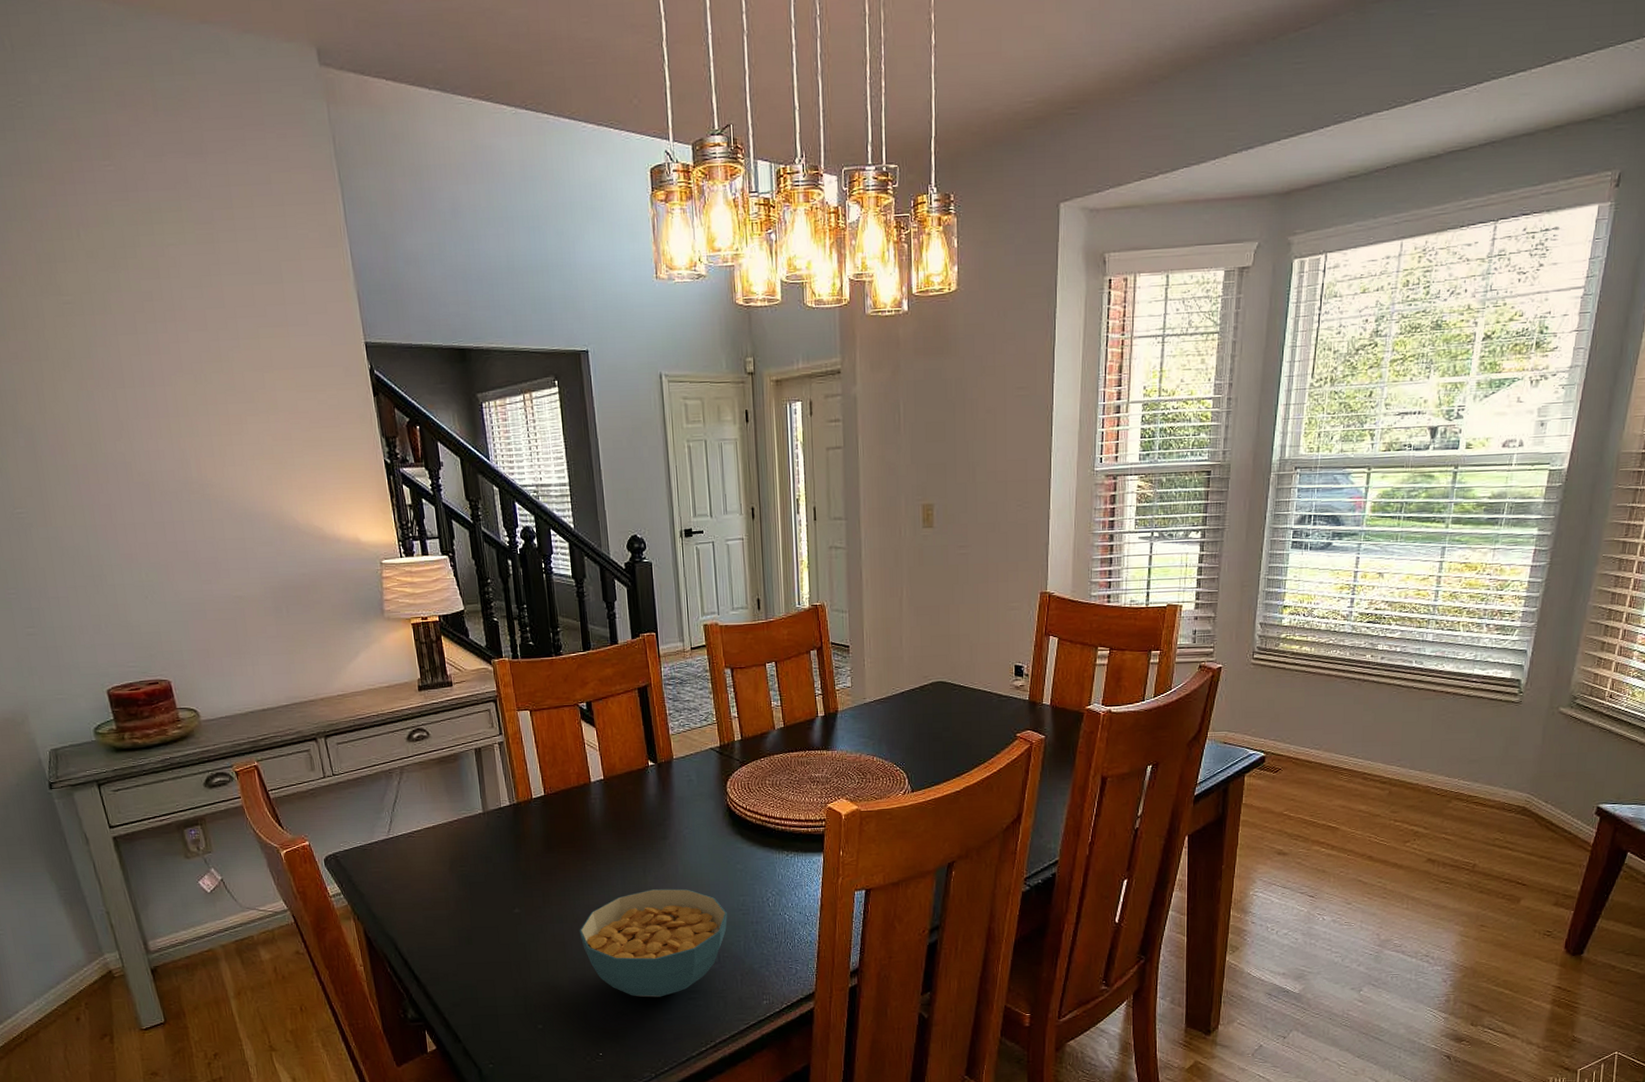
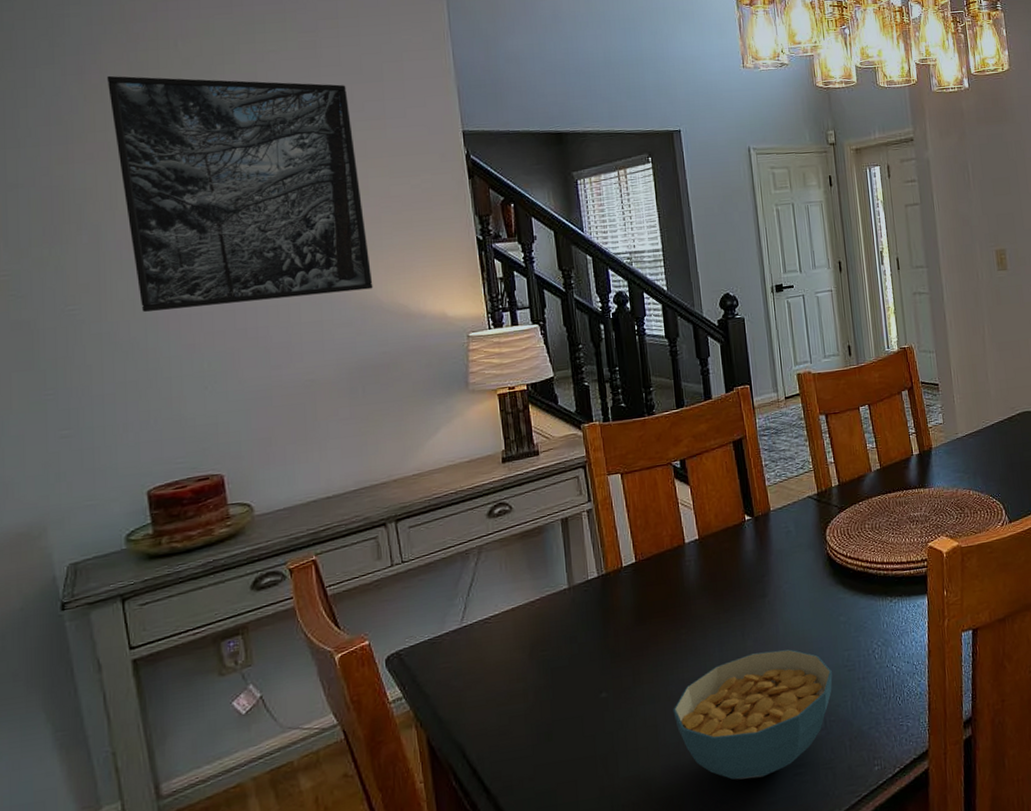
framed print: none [18,268,289,519] -> present [107,75,373,312]

